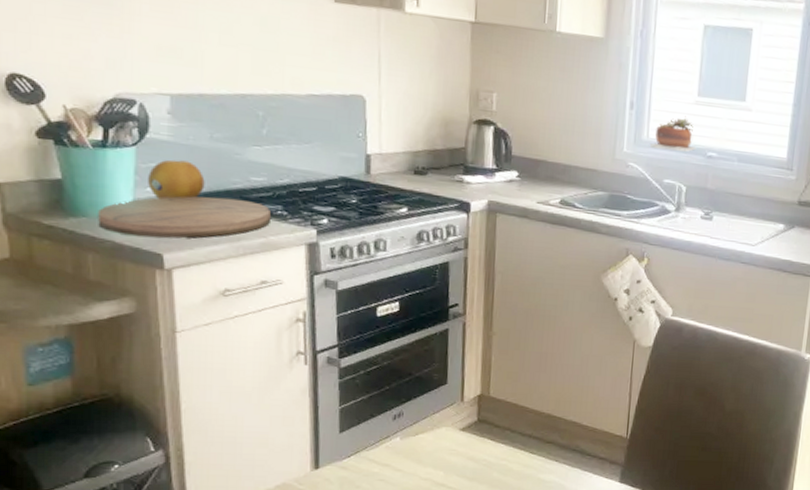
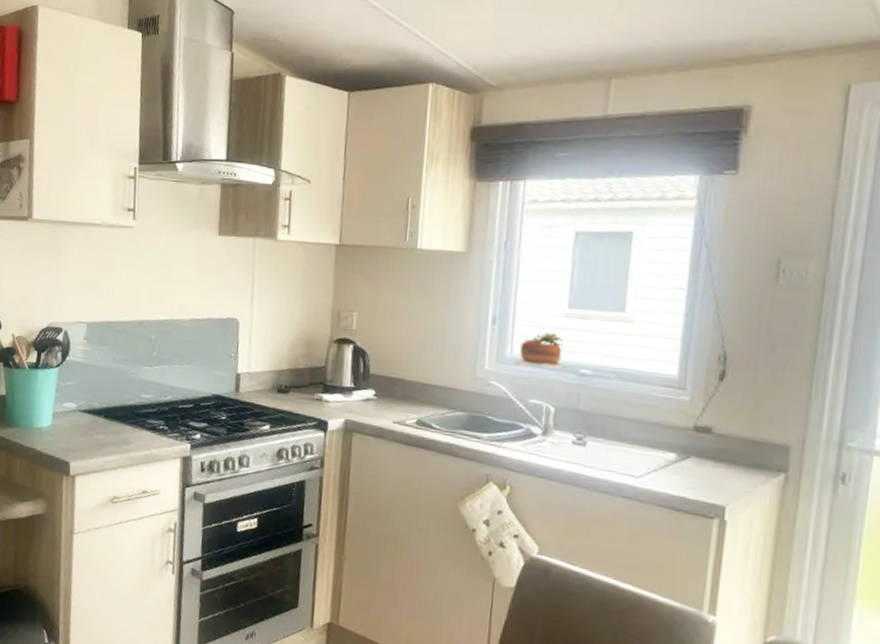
cutting board: present [98,196,272,239] -> none [26,411,155,449]
fruit: present [148,159,205,200] -> none [64,379,106,414]

